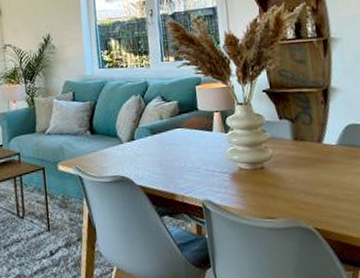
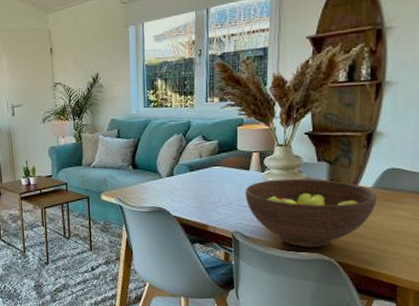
fruit bowl: none [210,138,344,214] -> present [245,178,377,248]

